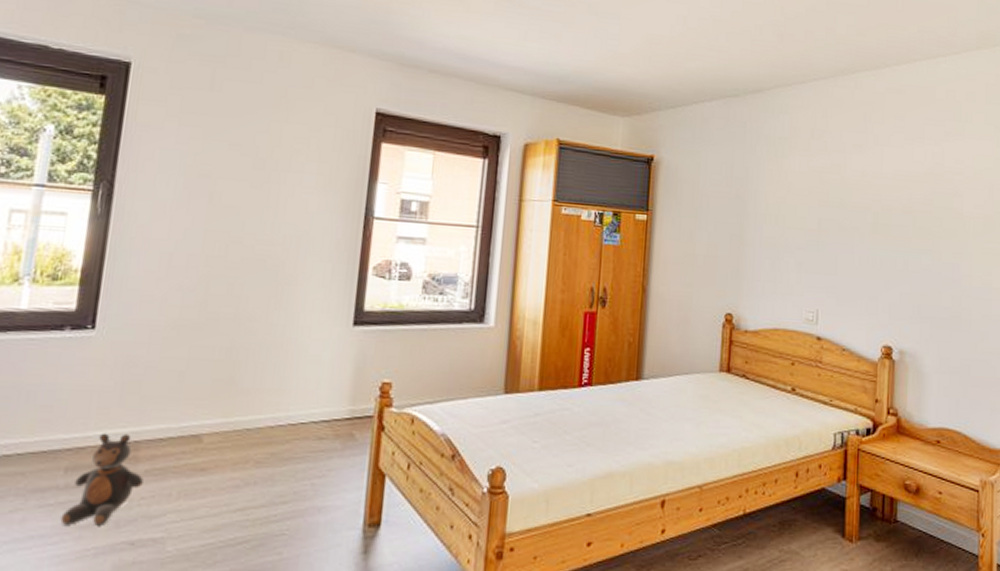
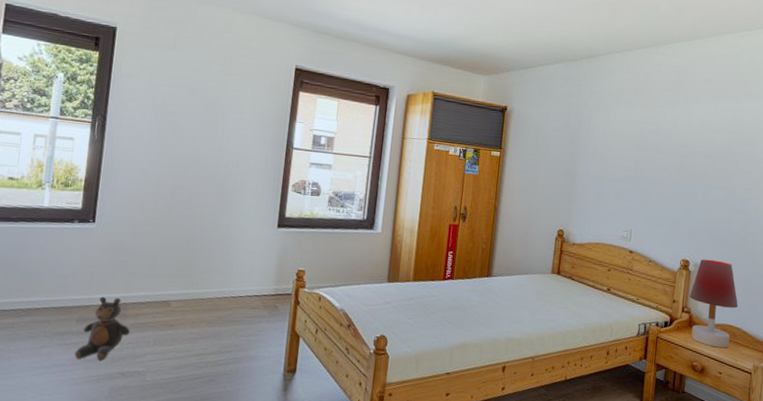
table lamp: none [895,344,956,460] -> present [690,259,738,349]

